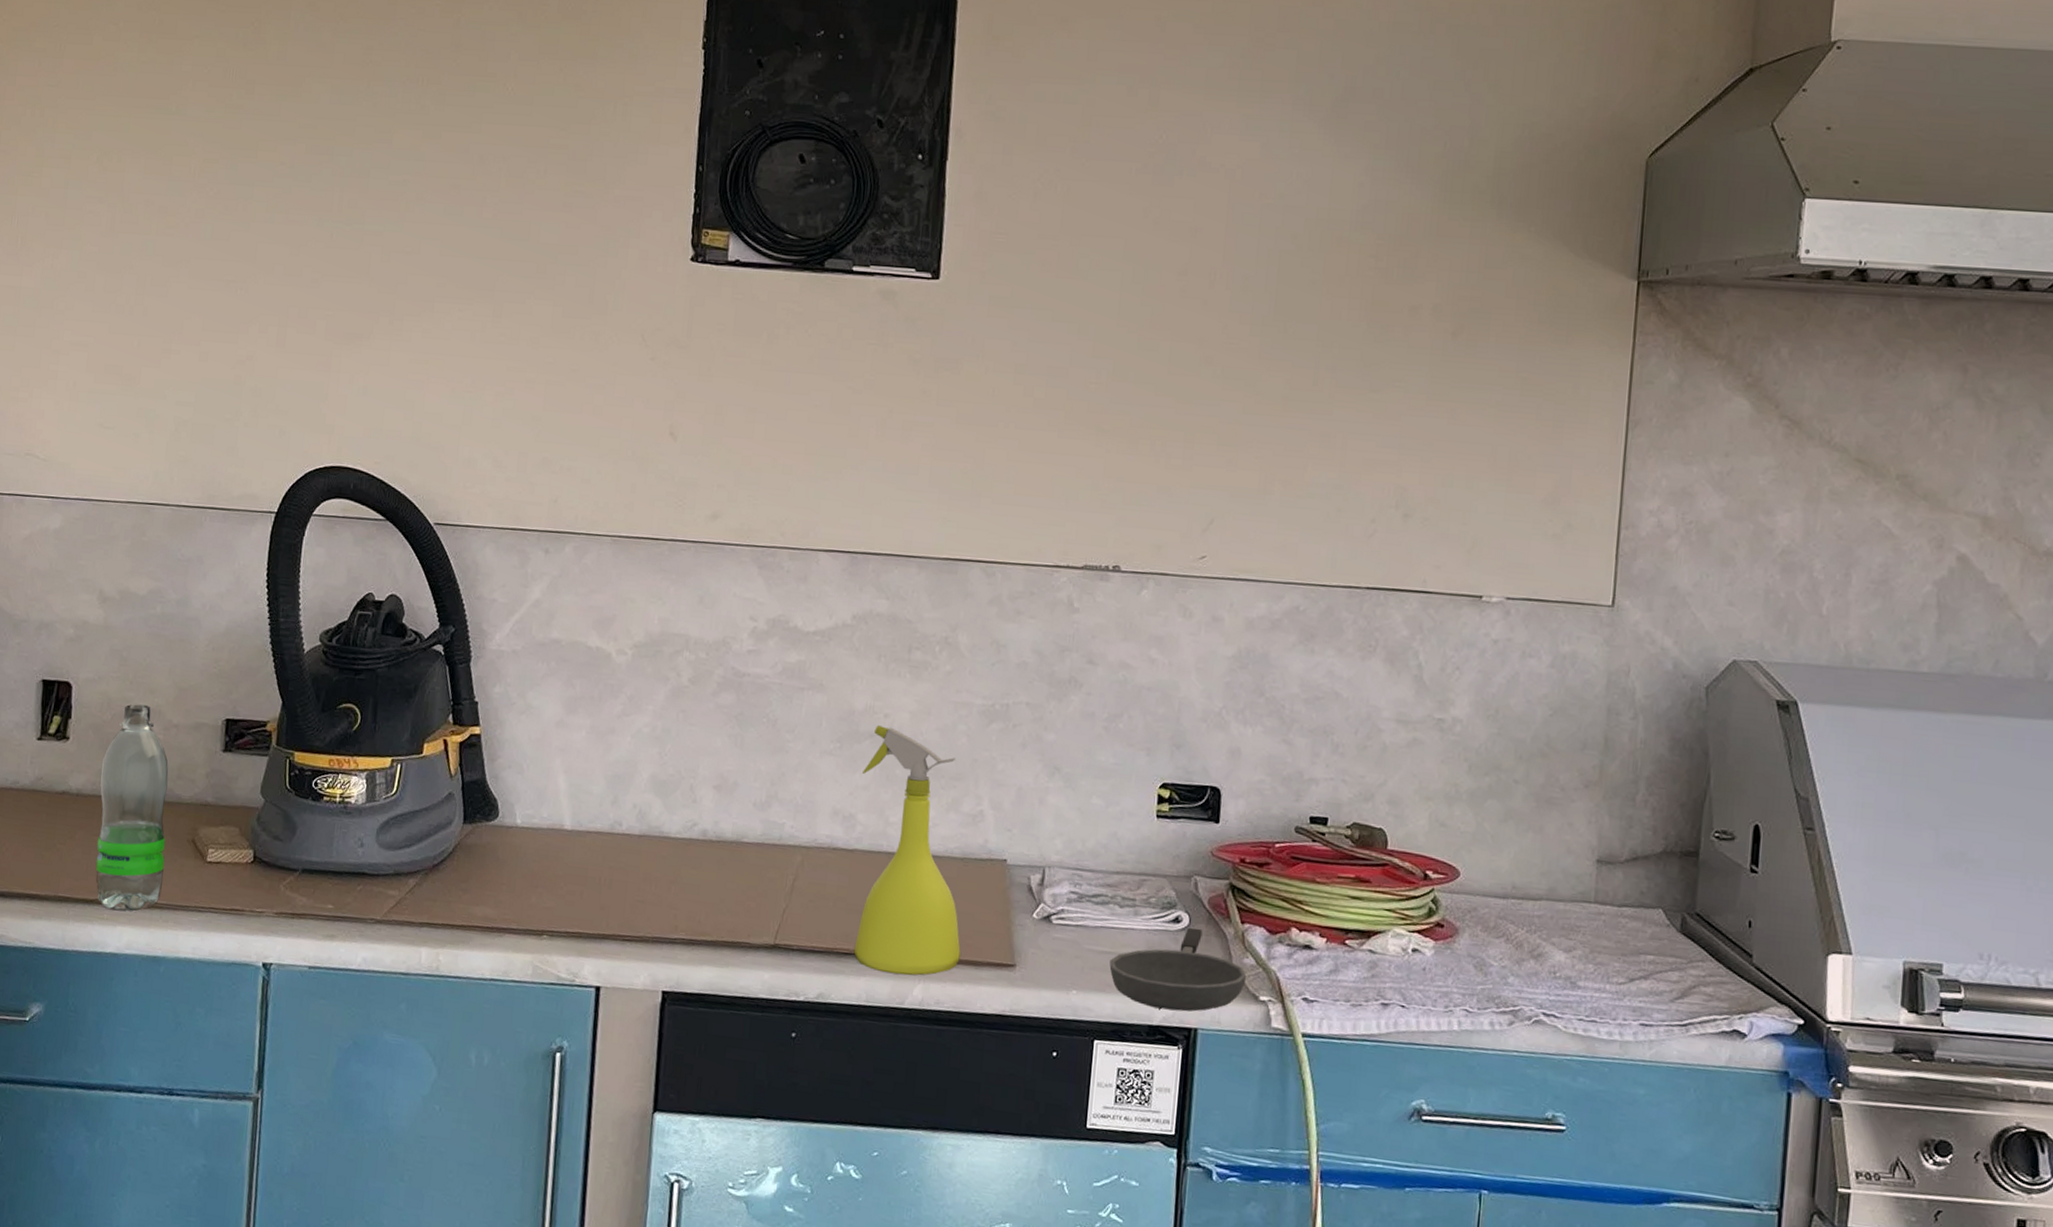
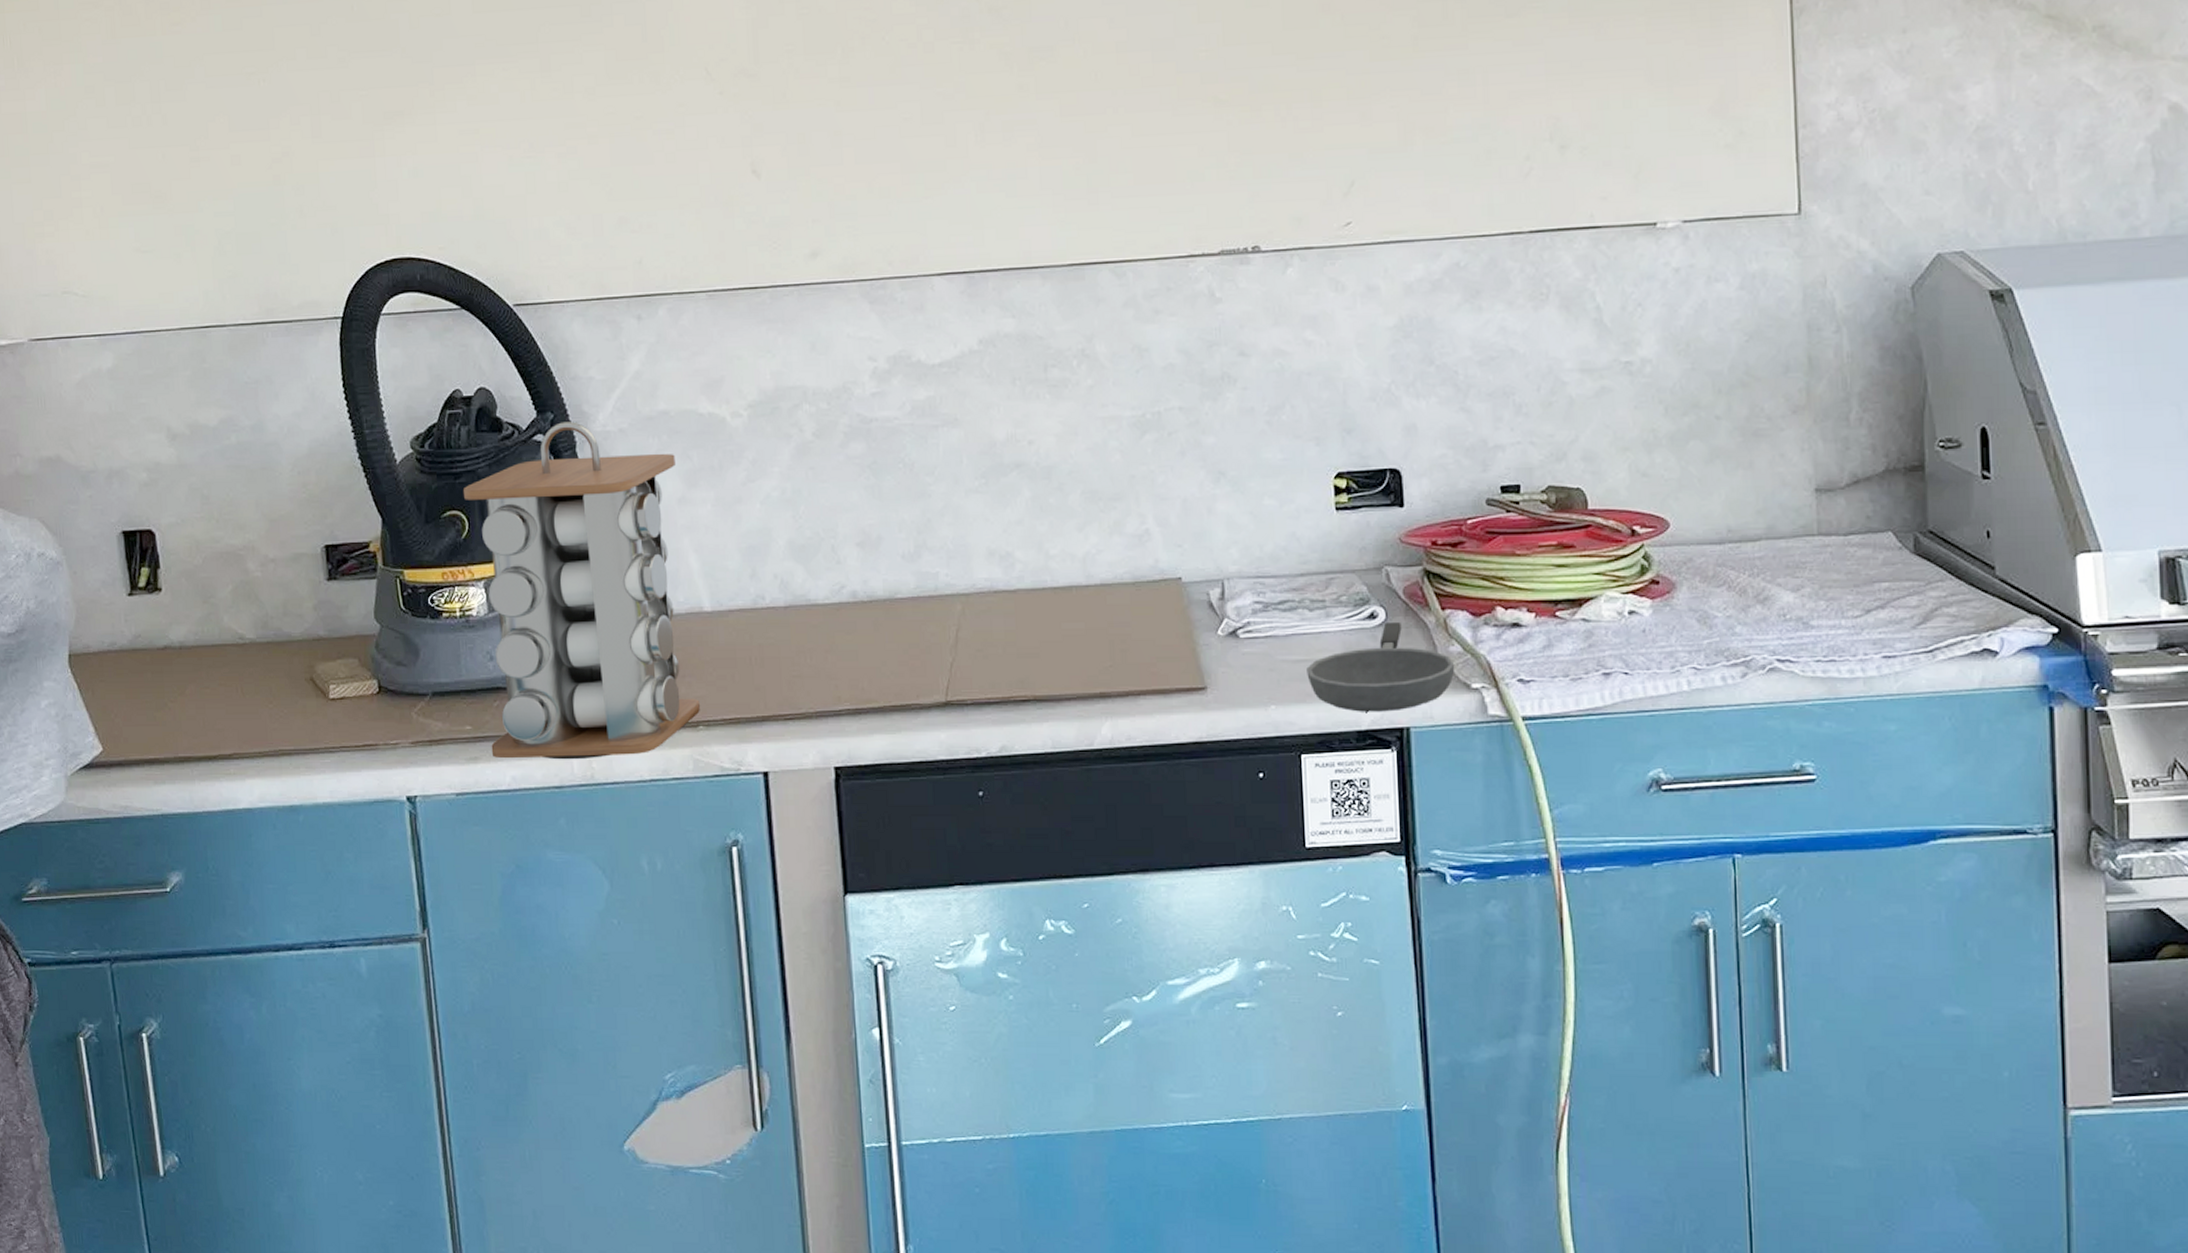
bottle: present [95,704,169,911] -> none [200,543,287,764]
spice rack: none [348,636,560,954] -> present [462,422,700,760]
spray bottle: present [853,724,961,976] -> none [1014,453,1146,715]

